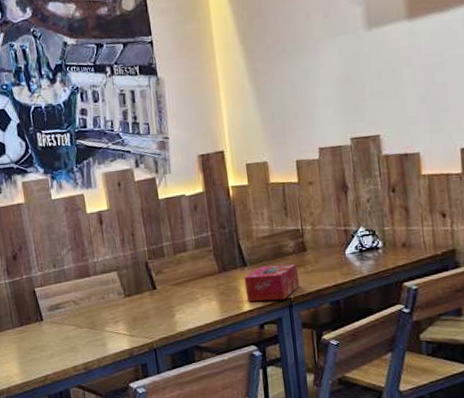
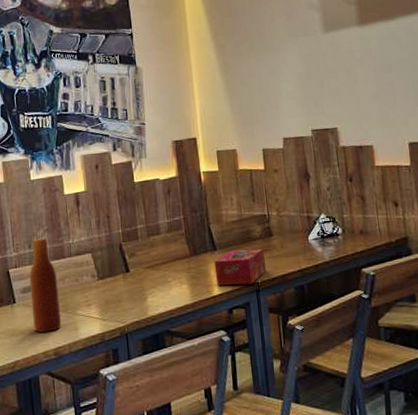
beer bottle: none [55,256,90,348] -> present [29,237,62,333]

